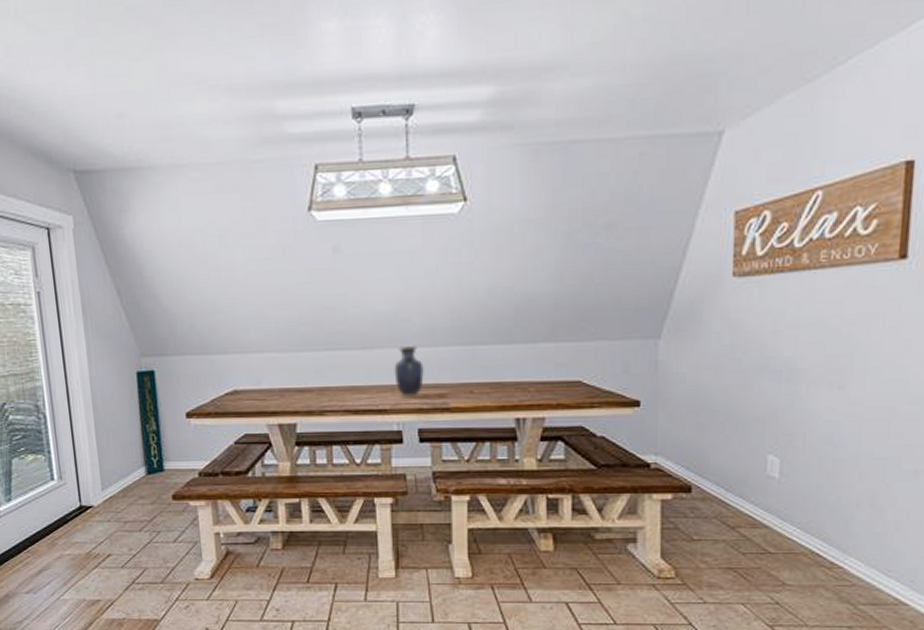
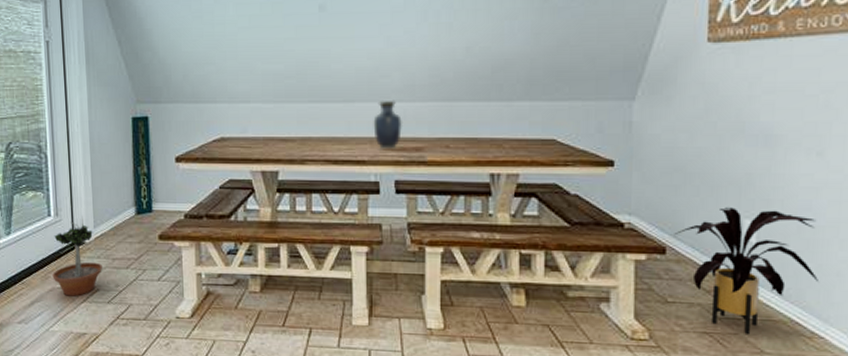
potted tree: none [59,478,115,563] -> present [52,216,103,297]
house plant: none [699,444,838,569] -> present [674,207,818,335]

